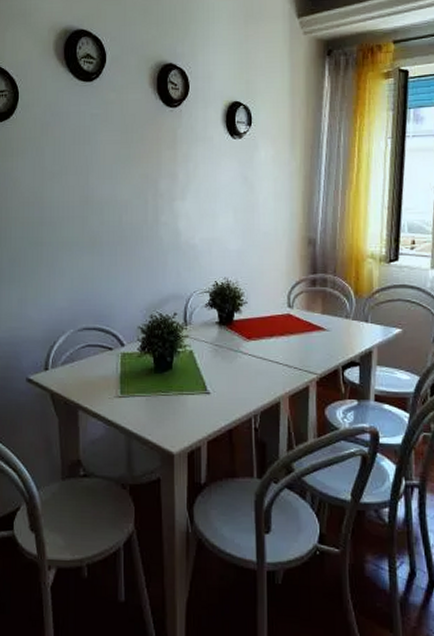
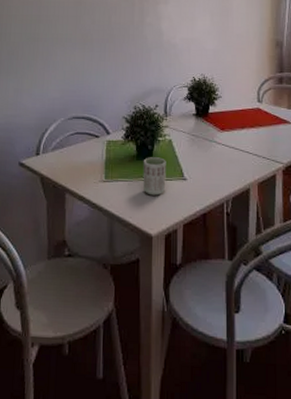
cup: none [162,370,187,411] -> present [142,157,166,196]

